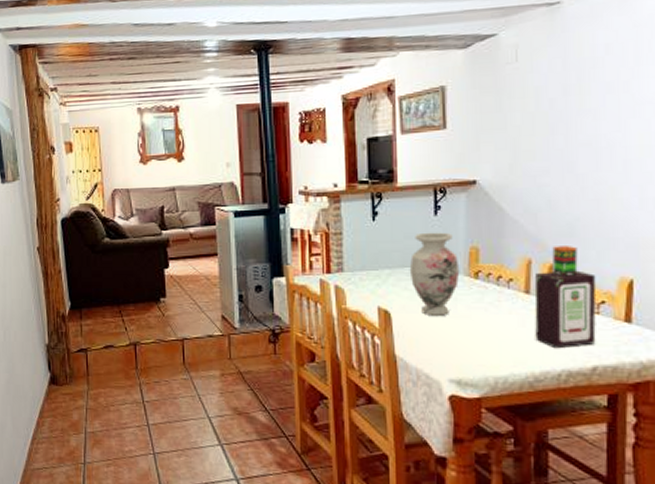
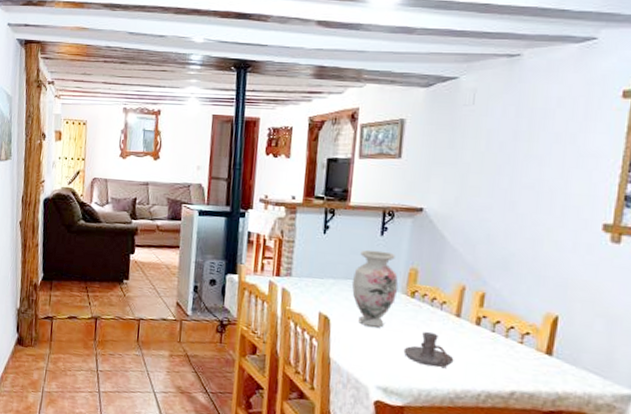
candle holder: none [473,313,528,351] -> present [403,331,454,369]
bottle: present [534,246,597,349] -> none [460,276,524,372]

